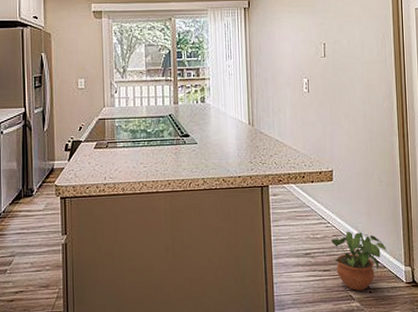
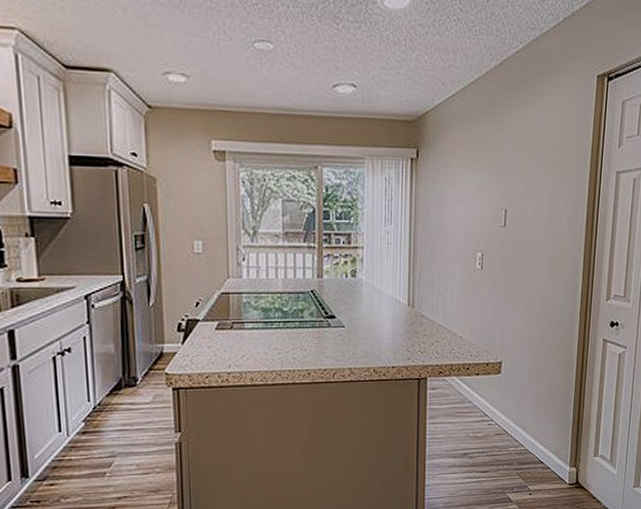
potted plant: present [331,231,386,291] -> none [493,429,552,493]

